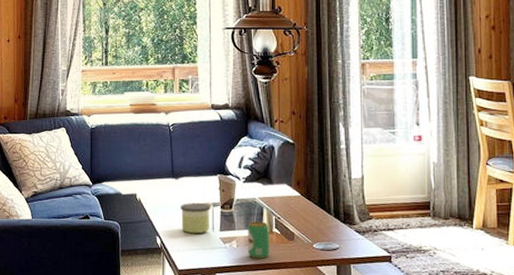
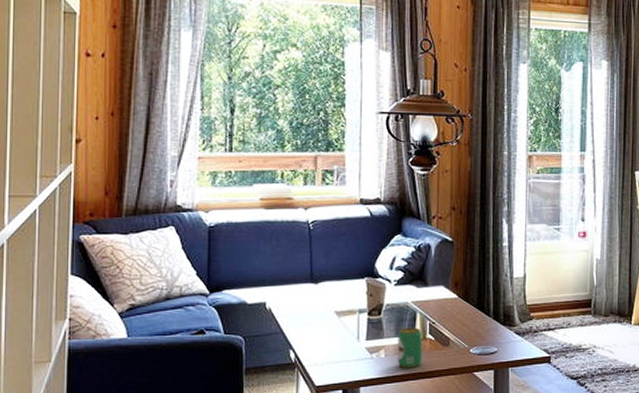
candle: present [180,203,210,234] -> none [319,310,356,345]

